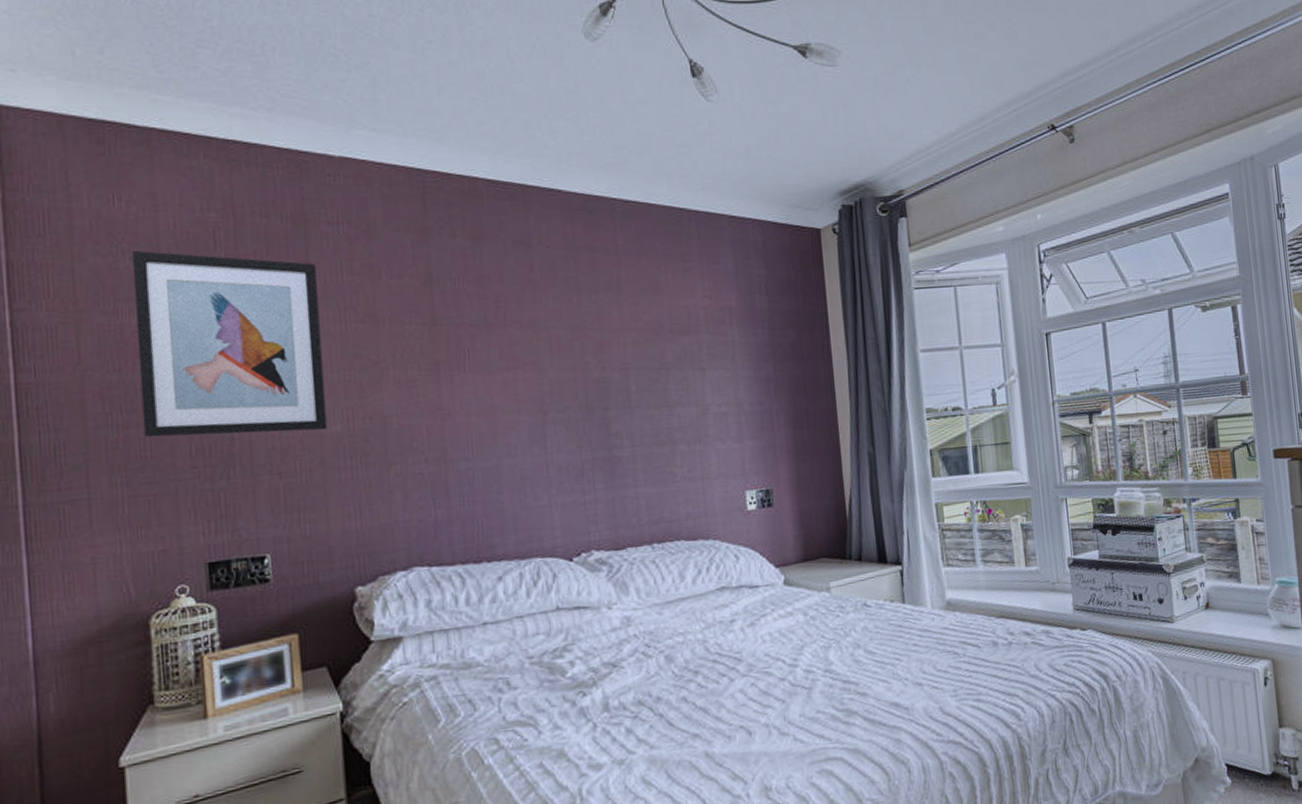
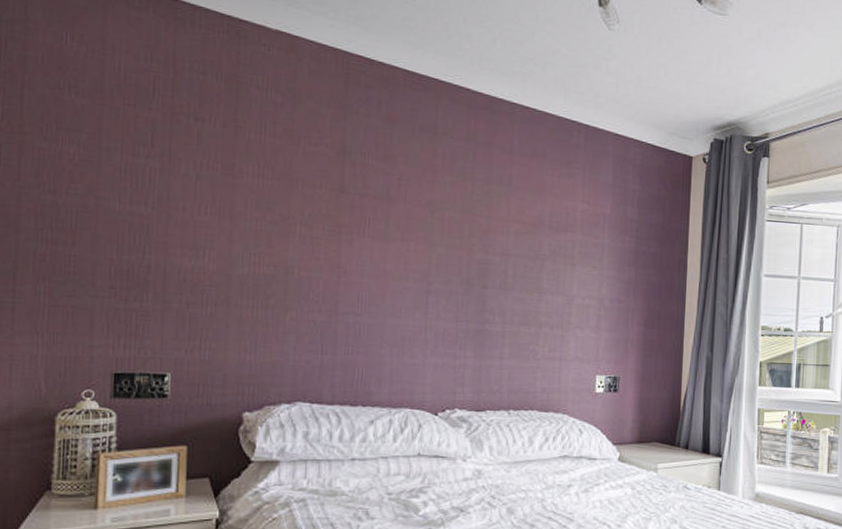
wall art: present [132,250,328,438] -> none [70,86,242,271]

